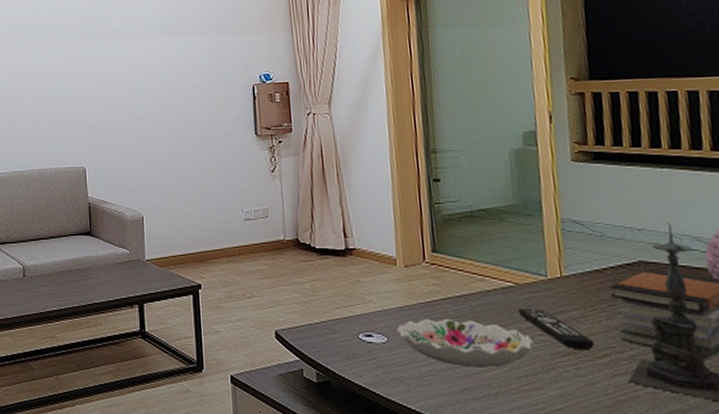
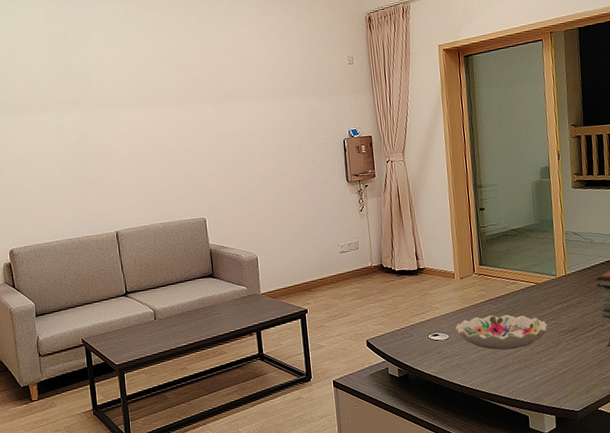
remote control: present [517,309,595,351] -> none [537,301,587,328]

